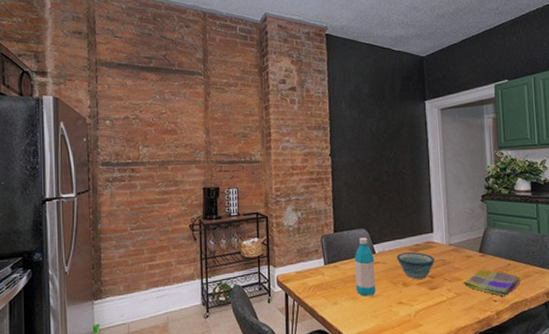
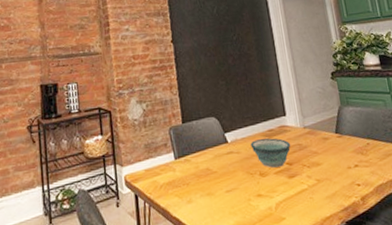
water bottle: present [354,237,376,297] -> none [206,126,233,192]
dish towel: present [463,268,521,297] -> none [322,150,383,180]

